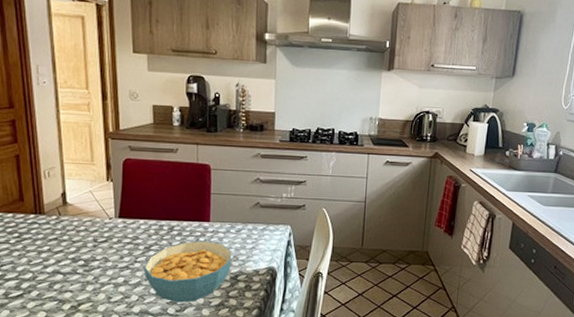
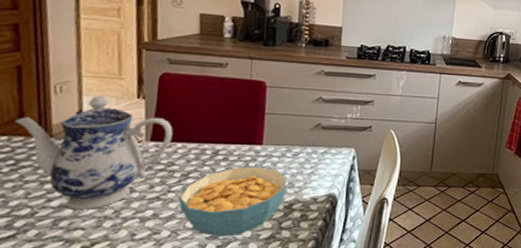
teapot: none [17,180,136,275] -> present [14,96,173,209]

